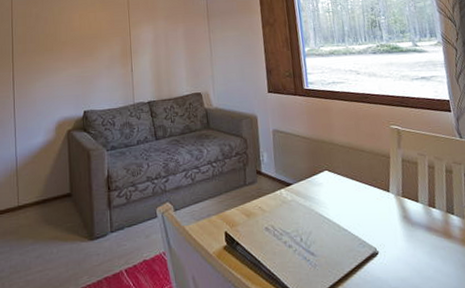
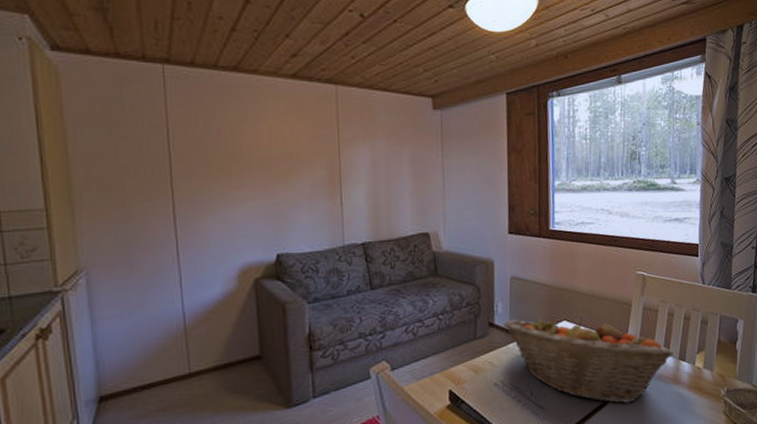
fruit basket: none [269,167,440,256] -> present [503,316,673,404]

